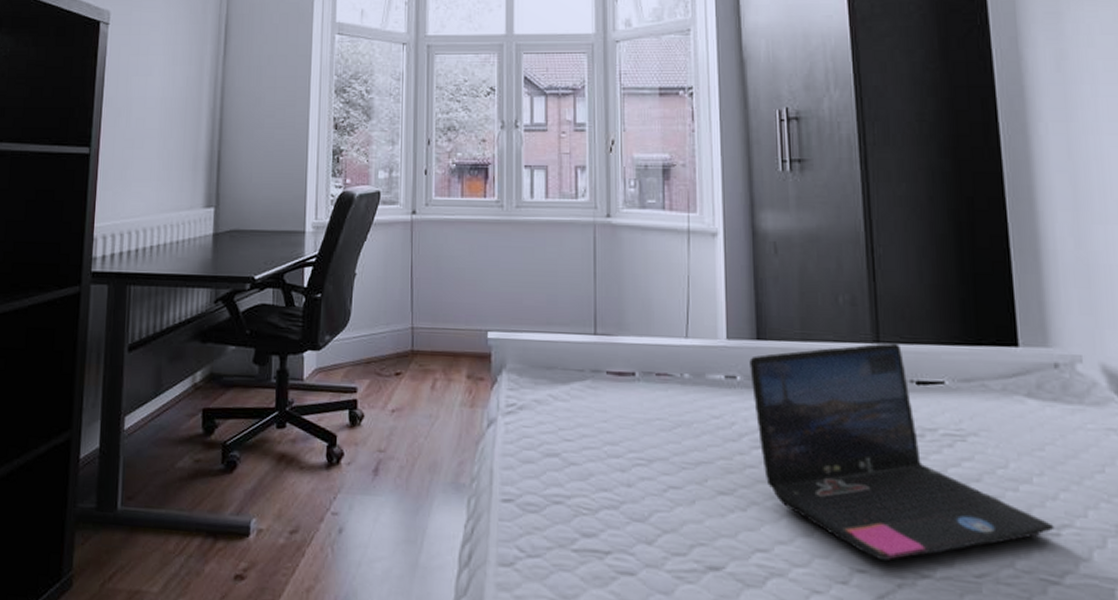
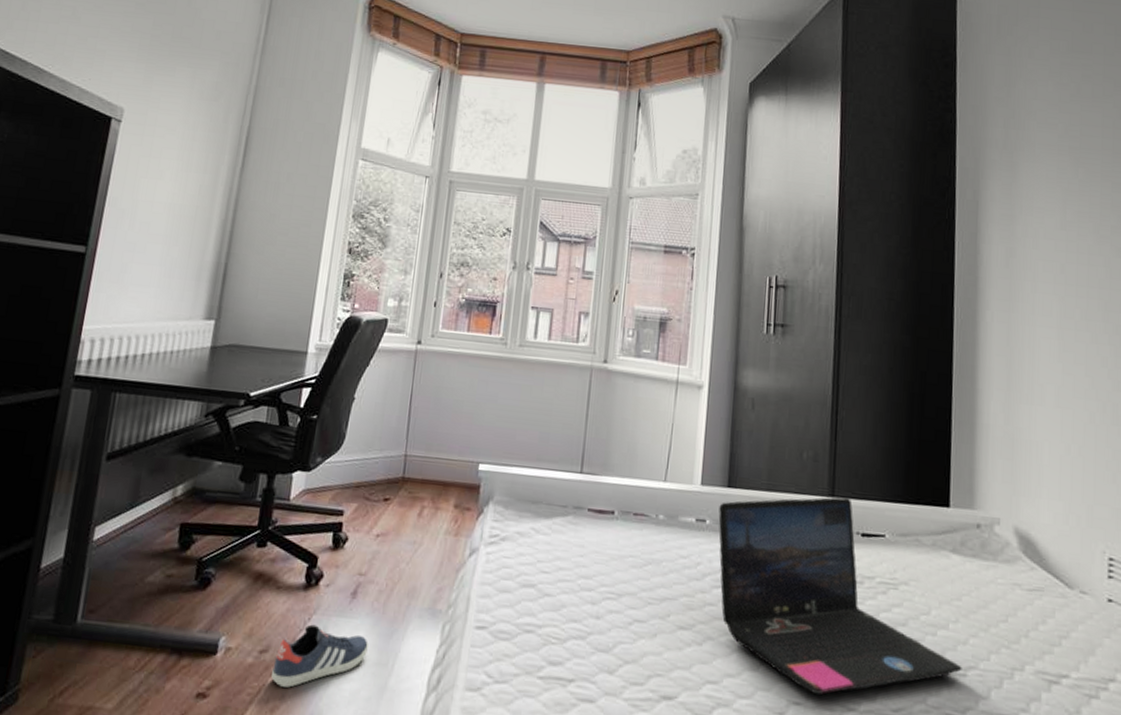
sneaker: none [304,503,396,567] -> present [271,624,370,688]

